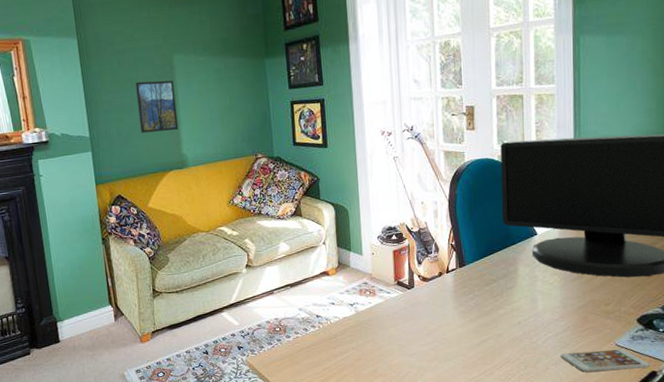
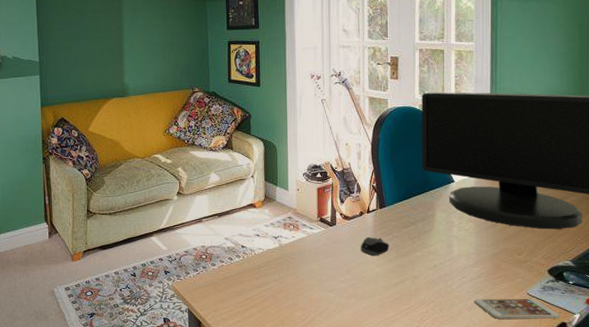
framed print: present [135,80,179,133] -> none [85,14,122,61]
computer mouse: none [441,297,471,316] -> present [361,237,390,255]

